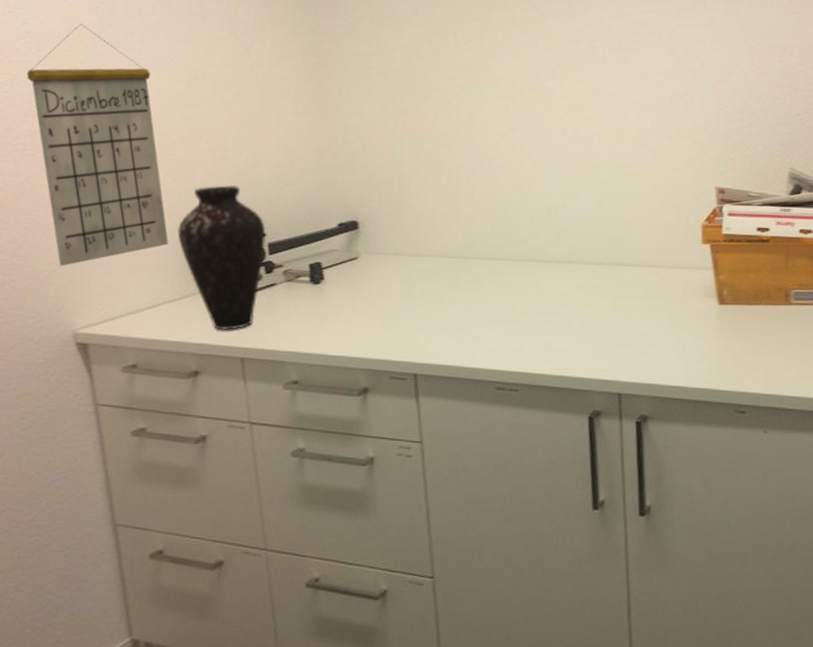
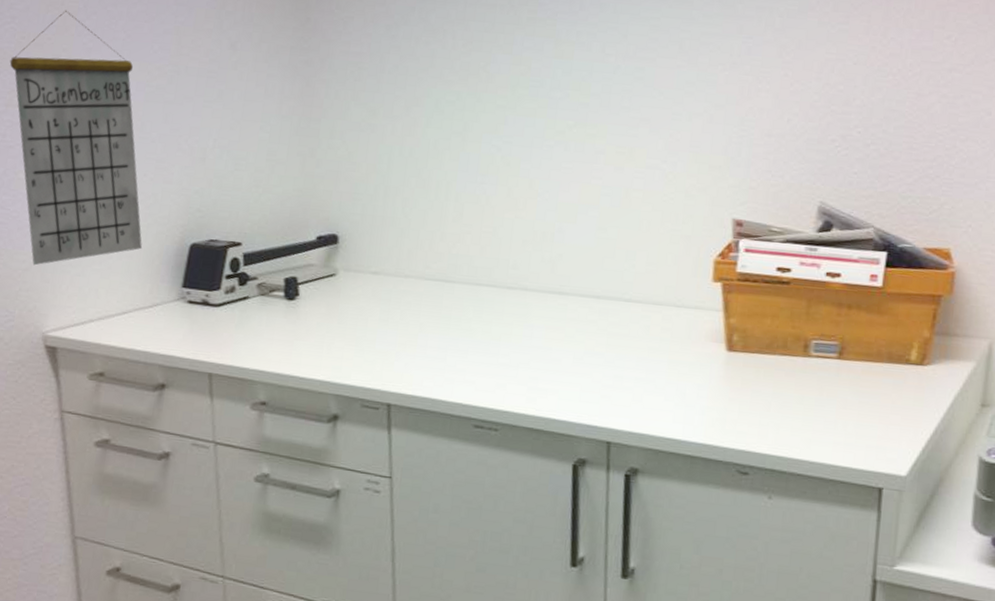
vase: present [177,184,266,331] -> none [151,188,242,344]

